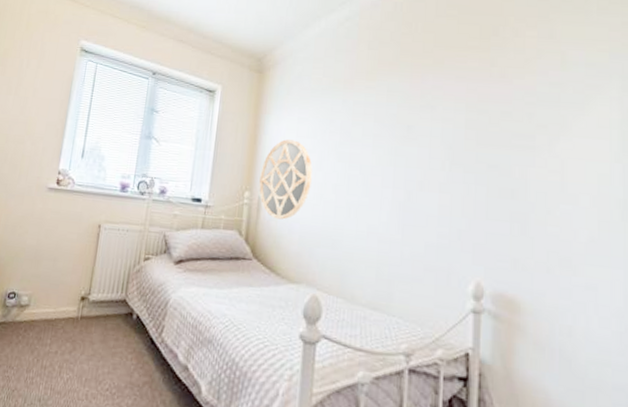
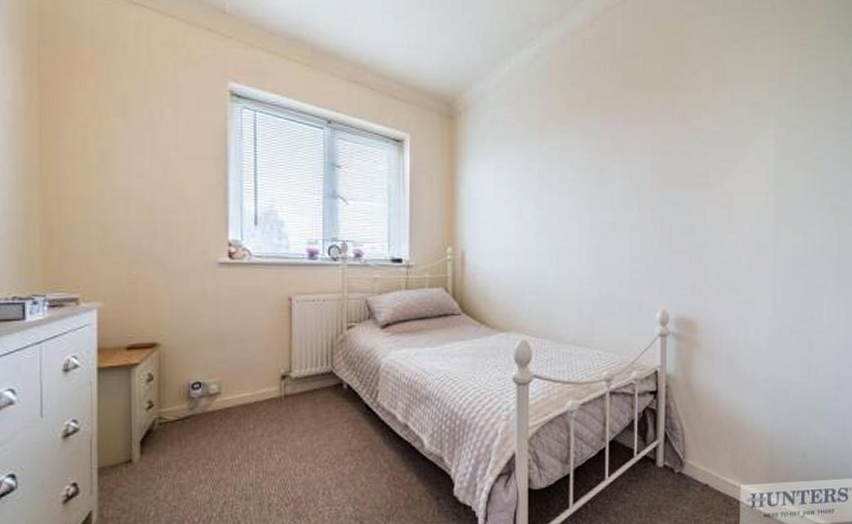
home mirror: present [259,139,313,220] -> none [461,190,514,272]

